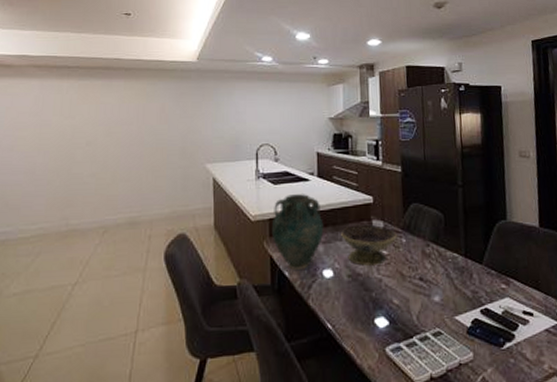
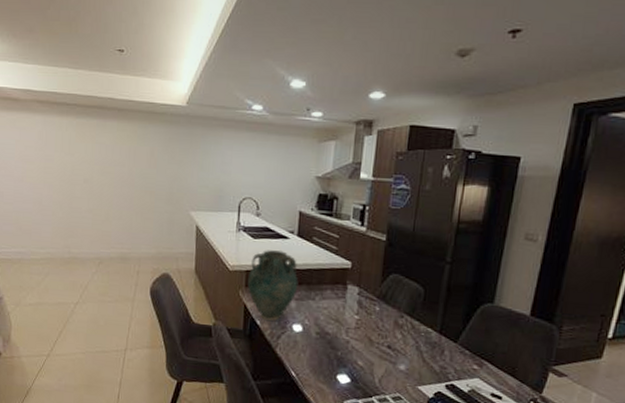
decorative bowl: present [341,224,397,266] -> none [314,287,371,328]

